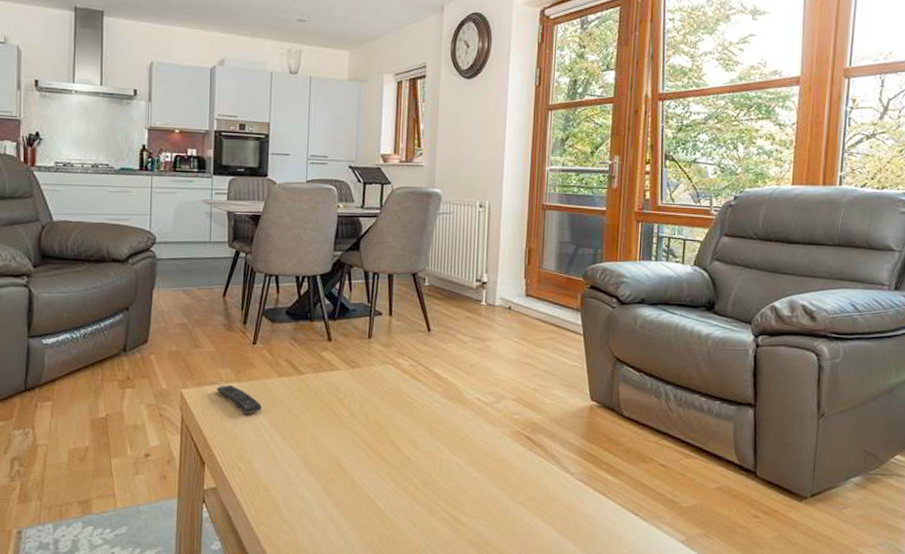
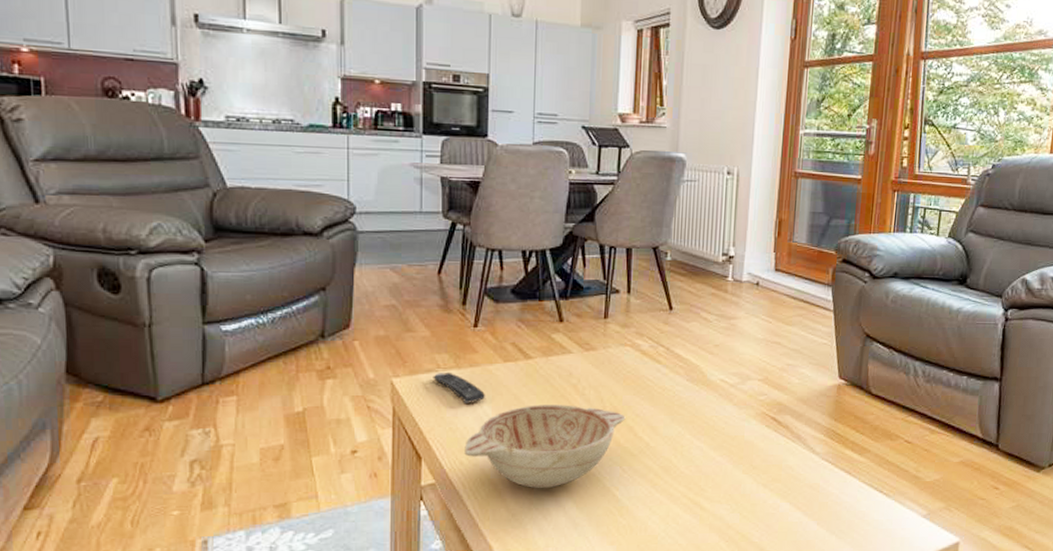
decorative bowl: none [242,417,388,497] -> present [464,405,626,489]

